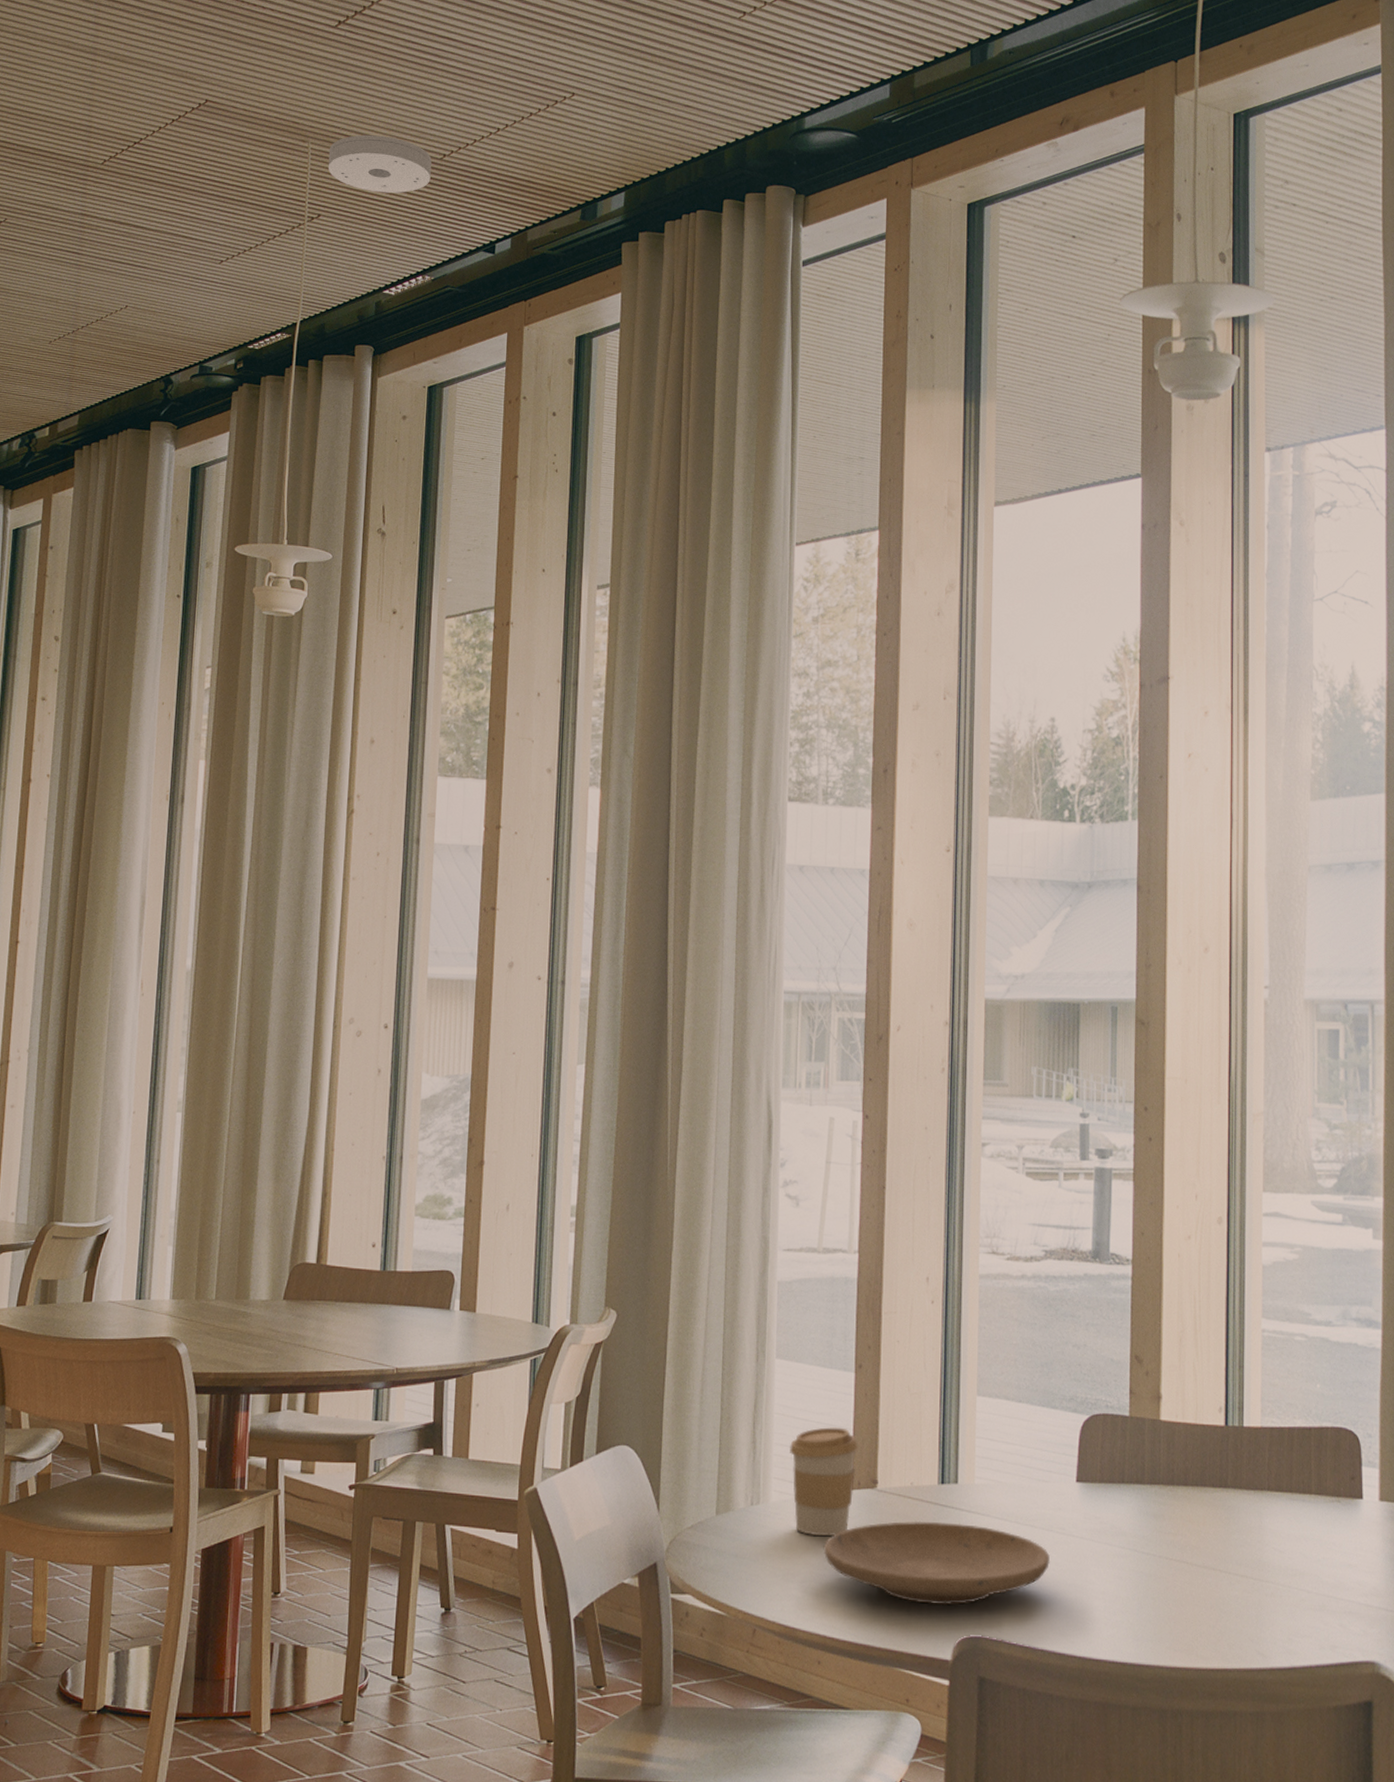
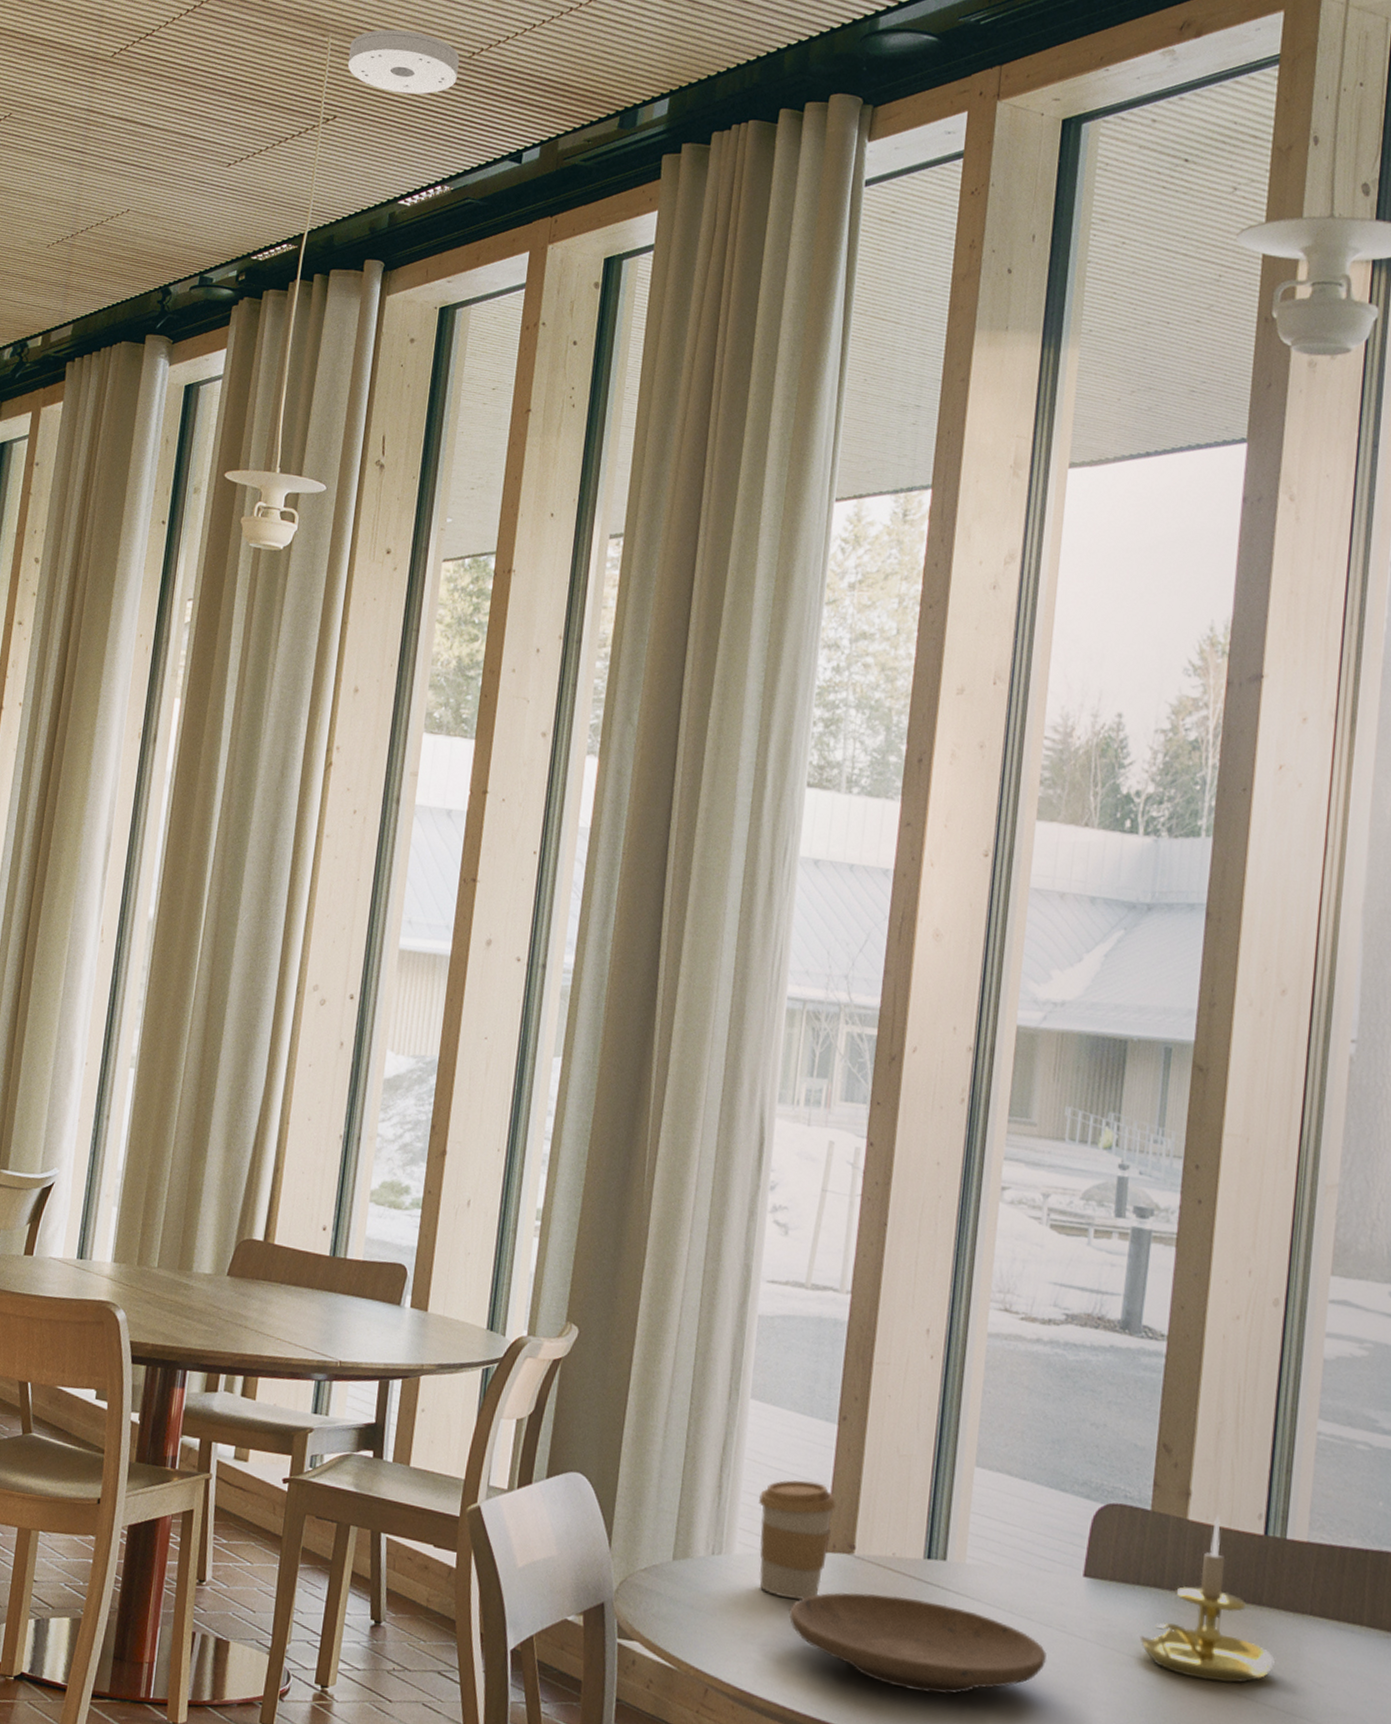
candle holder: none [1128,1414,1242,1560] -> present [1139,1516,1275,1683]

